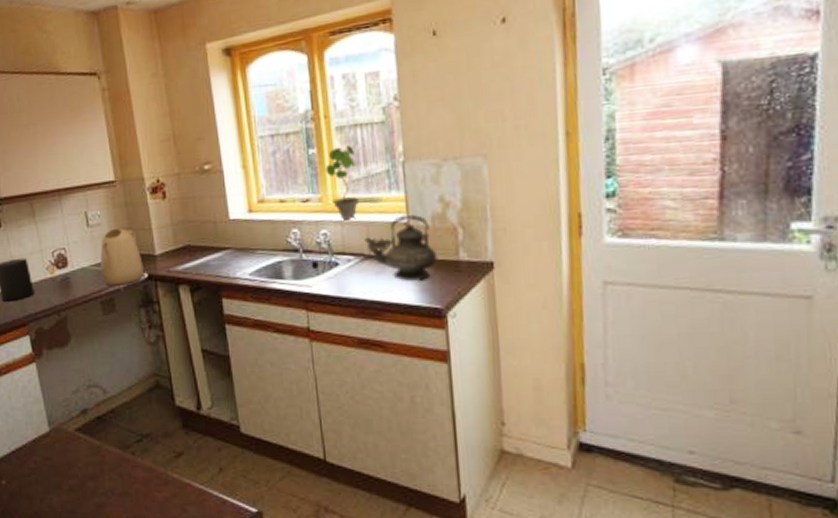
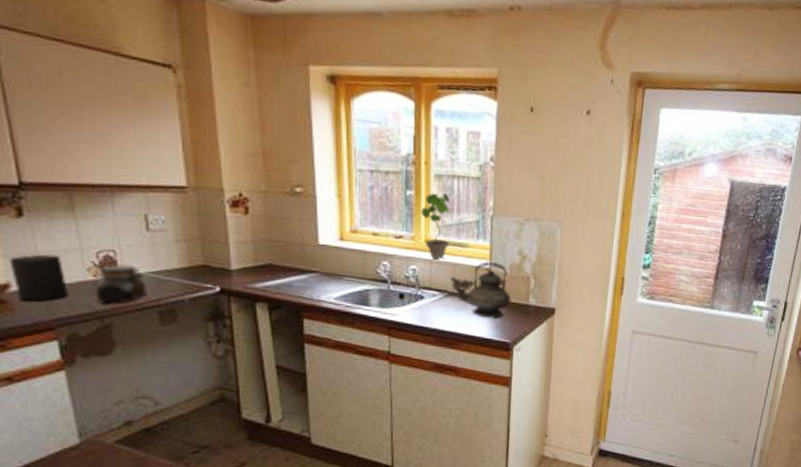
jar: none [51,260,91,297] -> present [93,264,147,303]
kettle: present [100,227,144,286] -> none [162,236,215,297]

